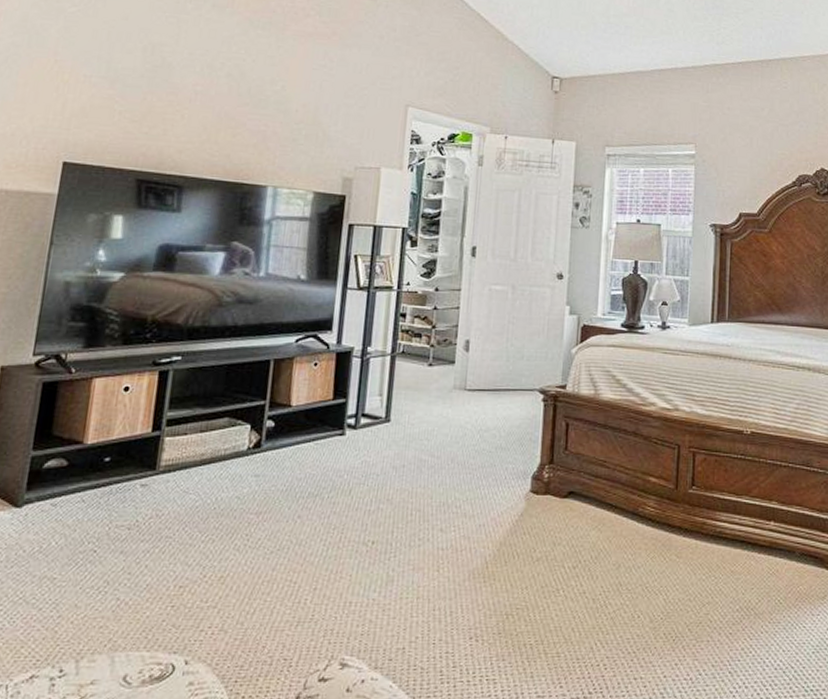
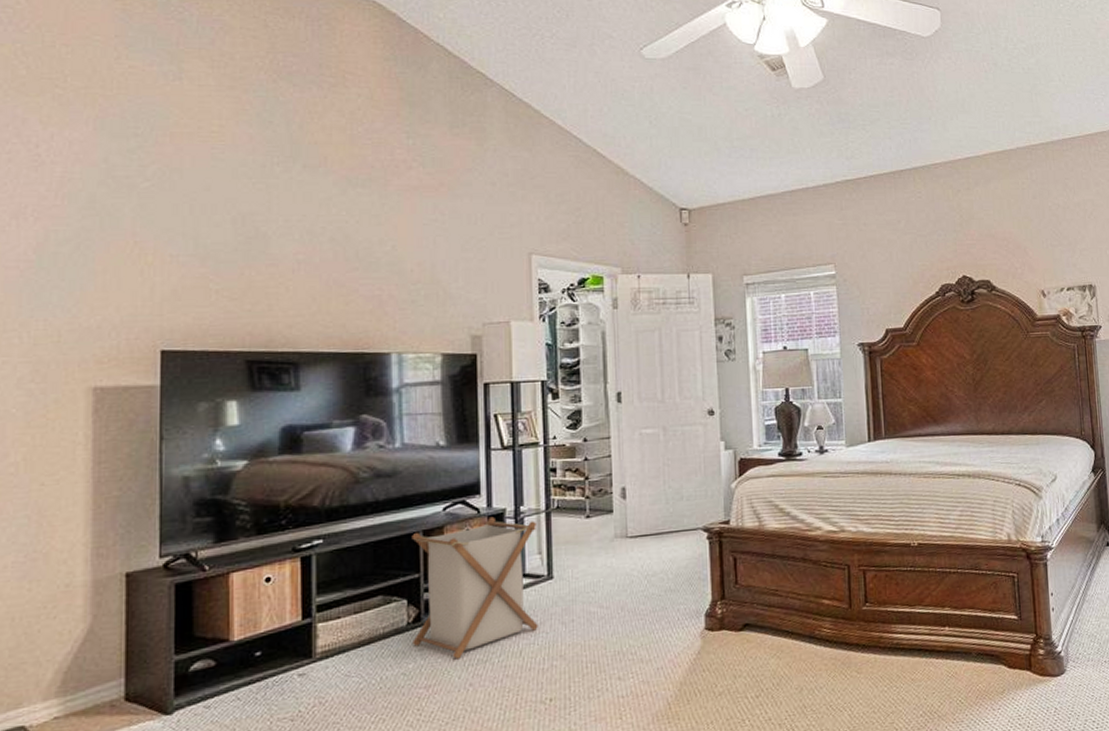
laundry basket: none [250,353,381,490] -> present [412,516,538,659]

